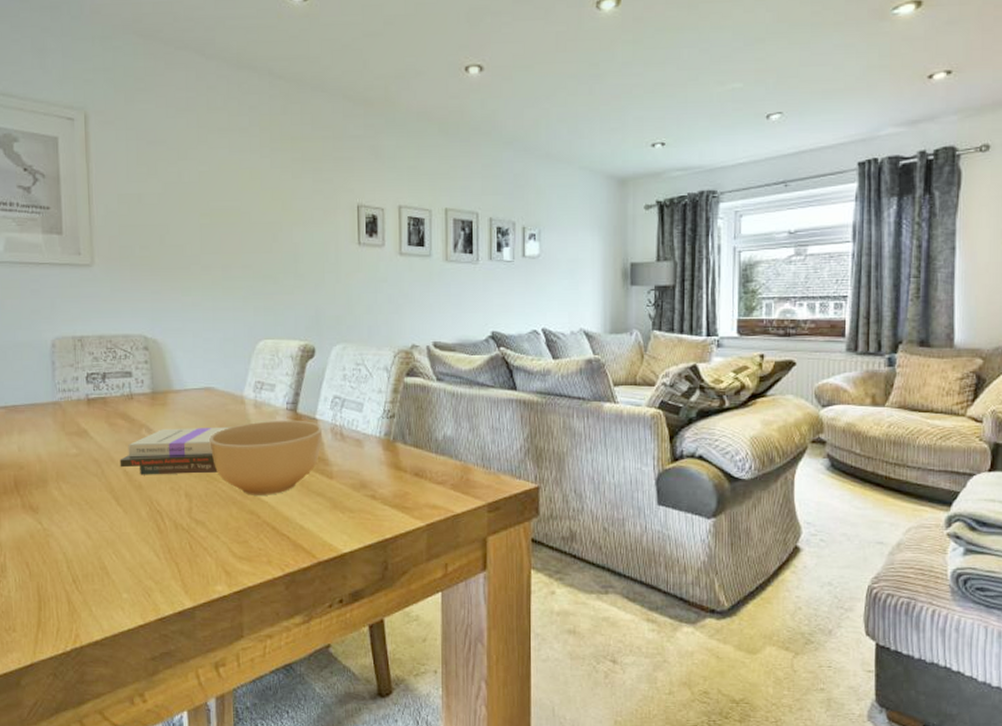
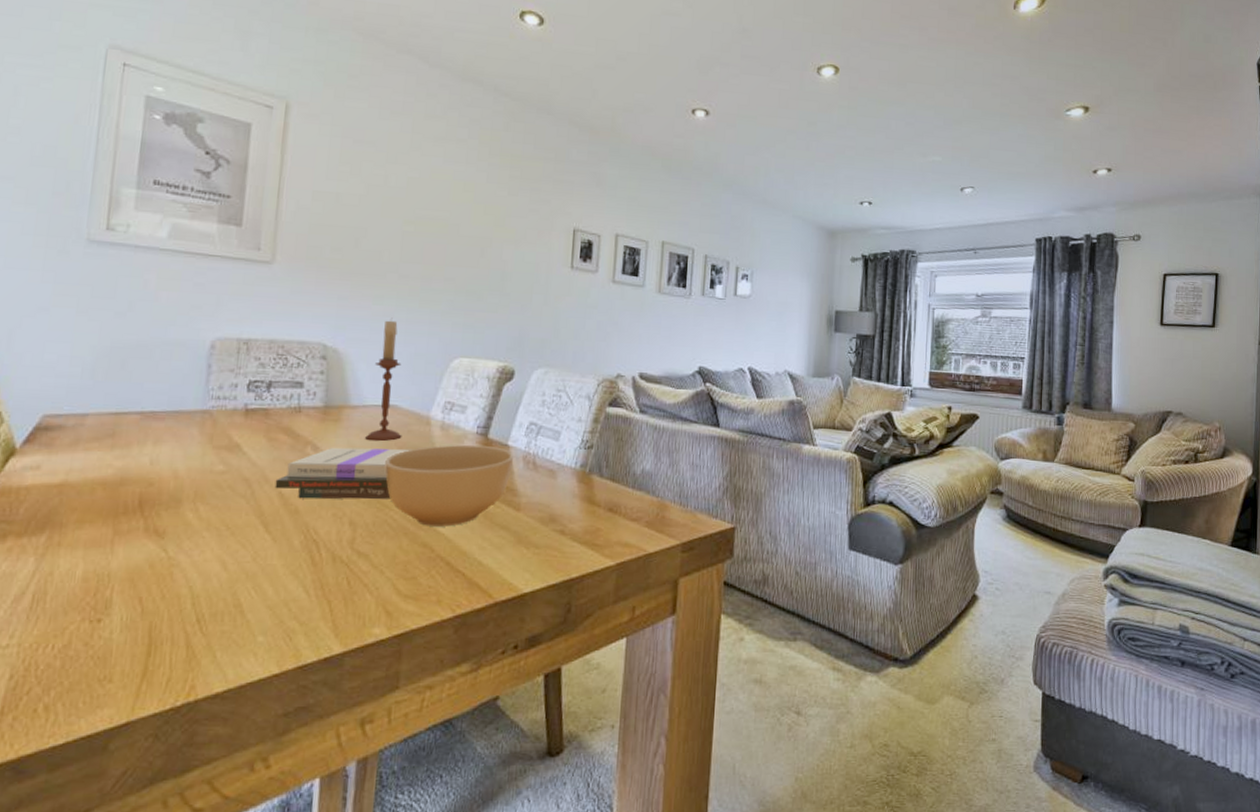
candlestick: none [190,307,221,422] -> present [365,318,402,442]

